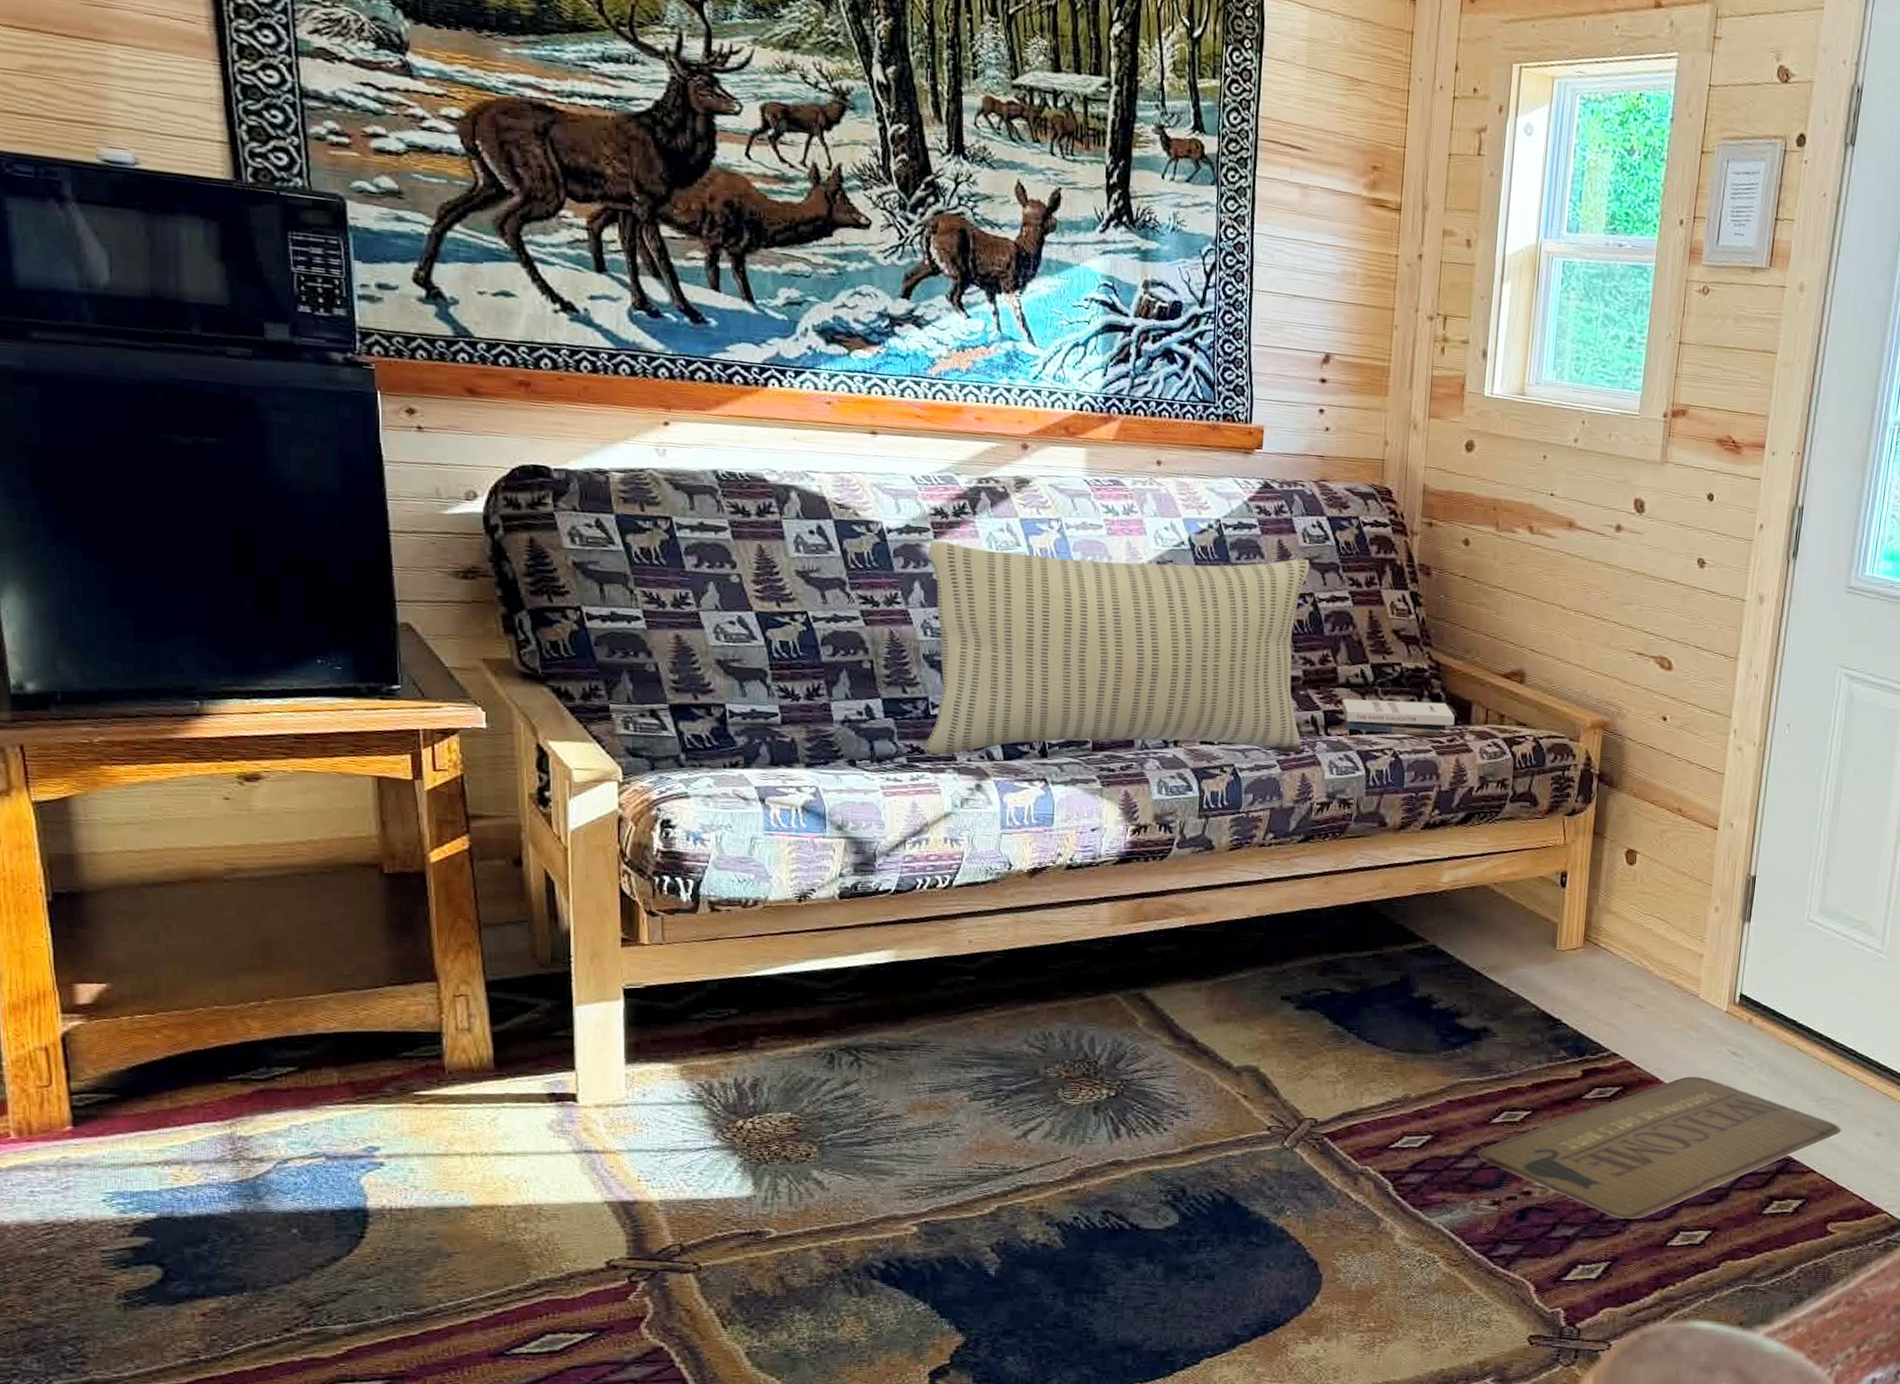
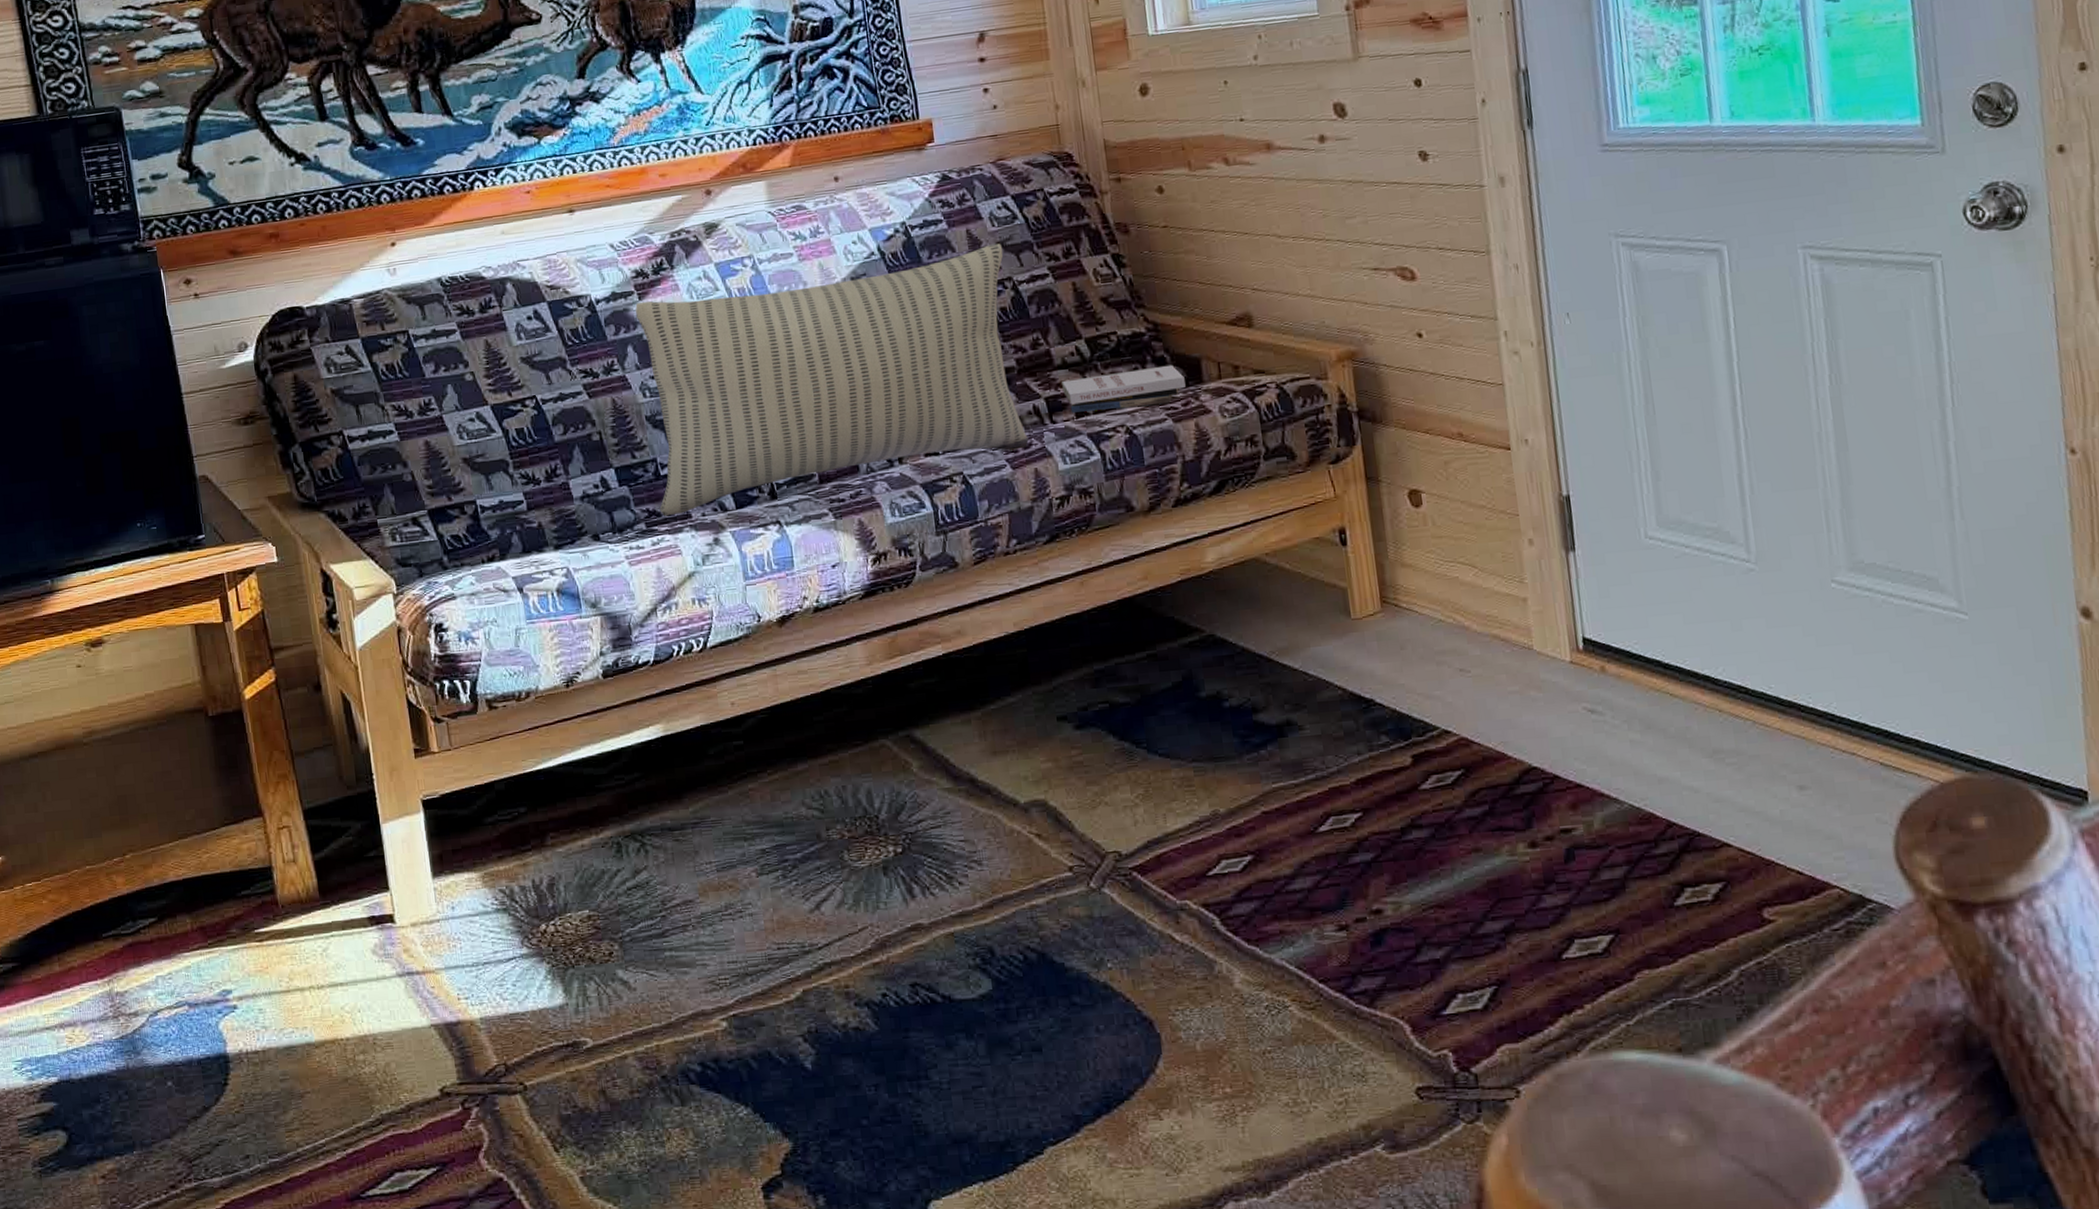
doormat: present [1477,1076,1842,1219] -> none [1309,745,1753,931]

